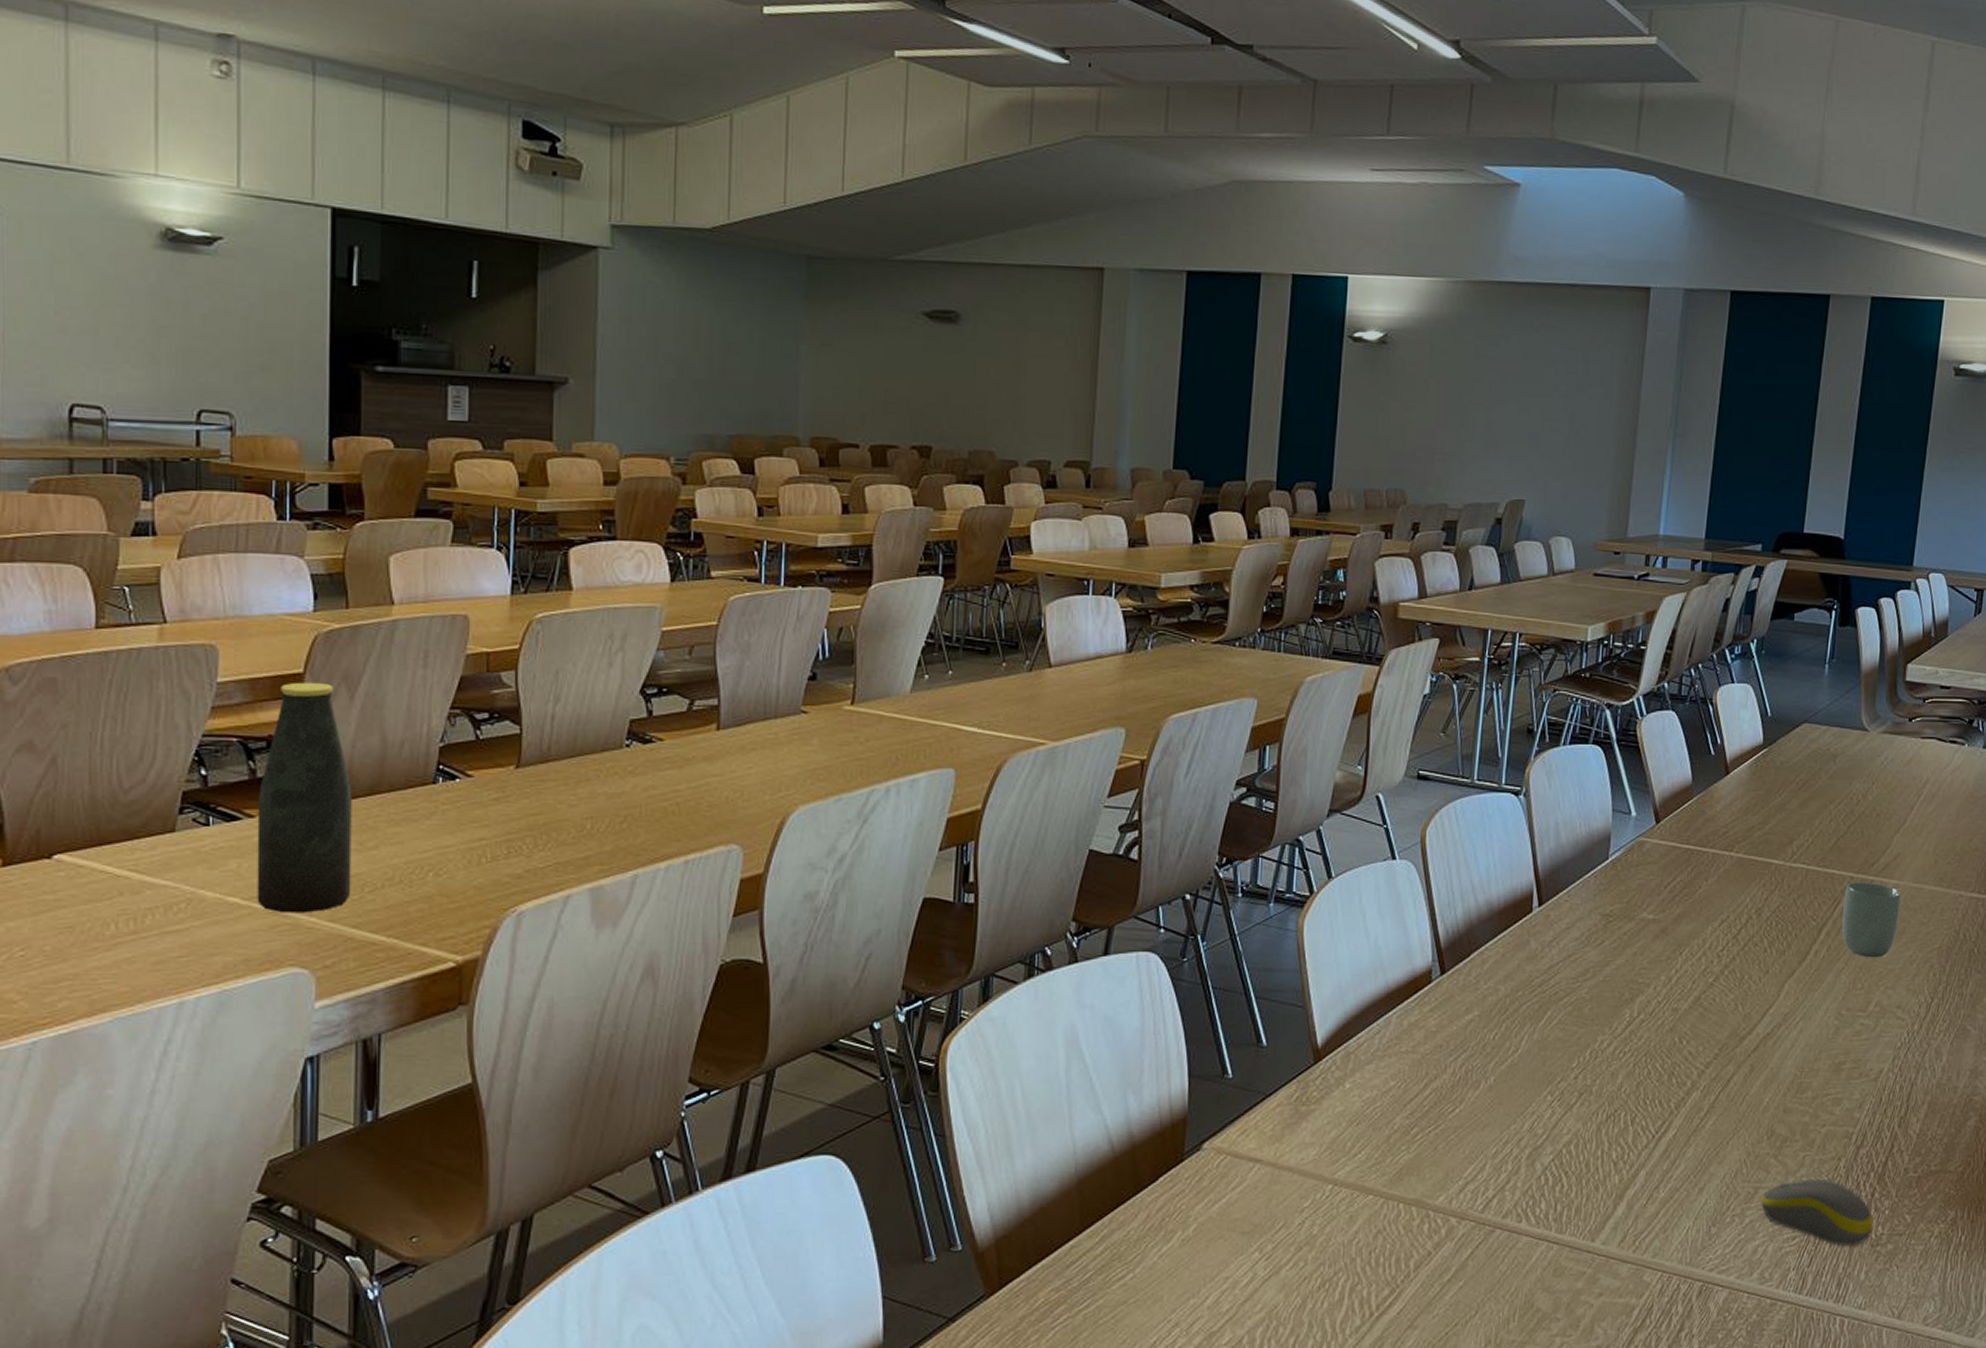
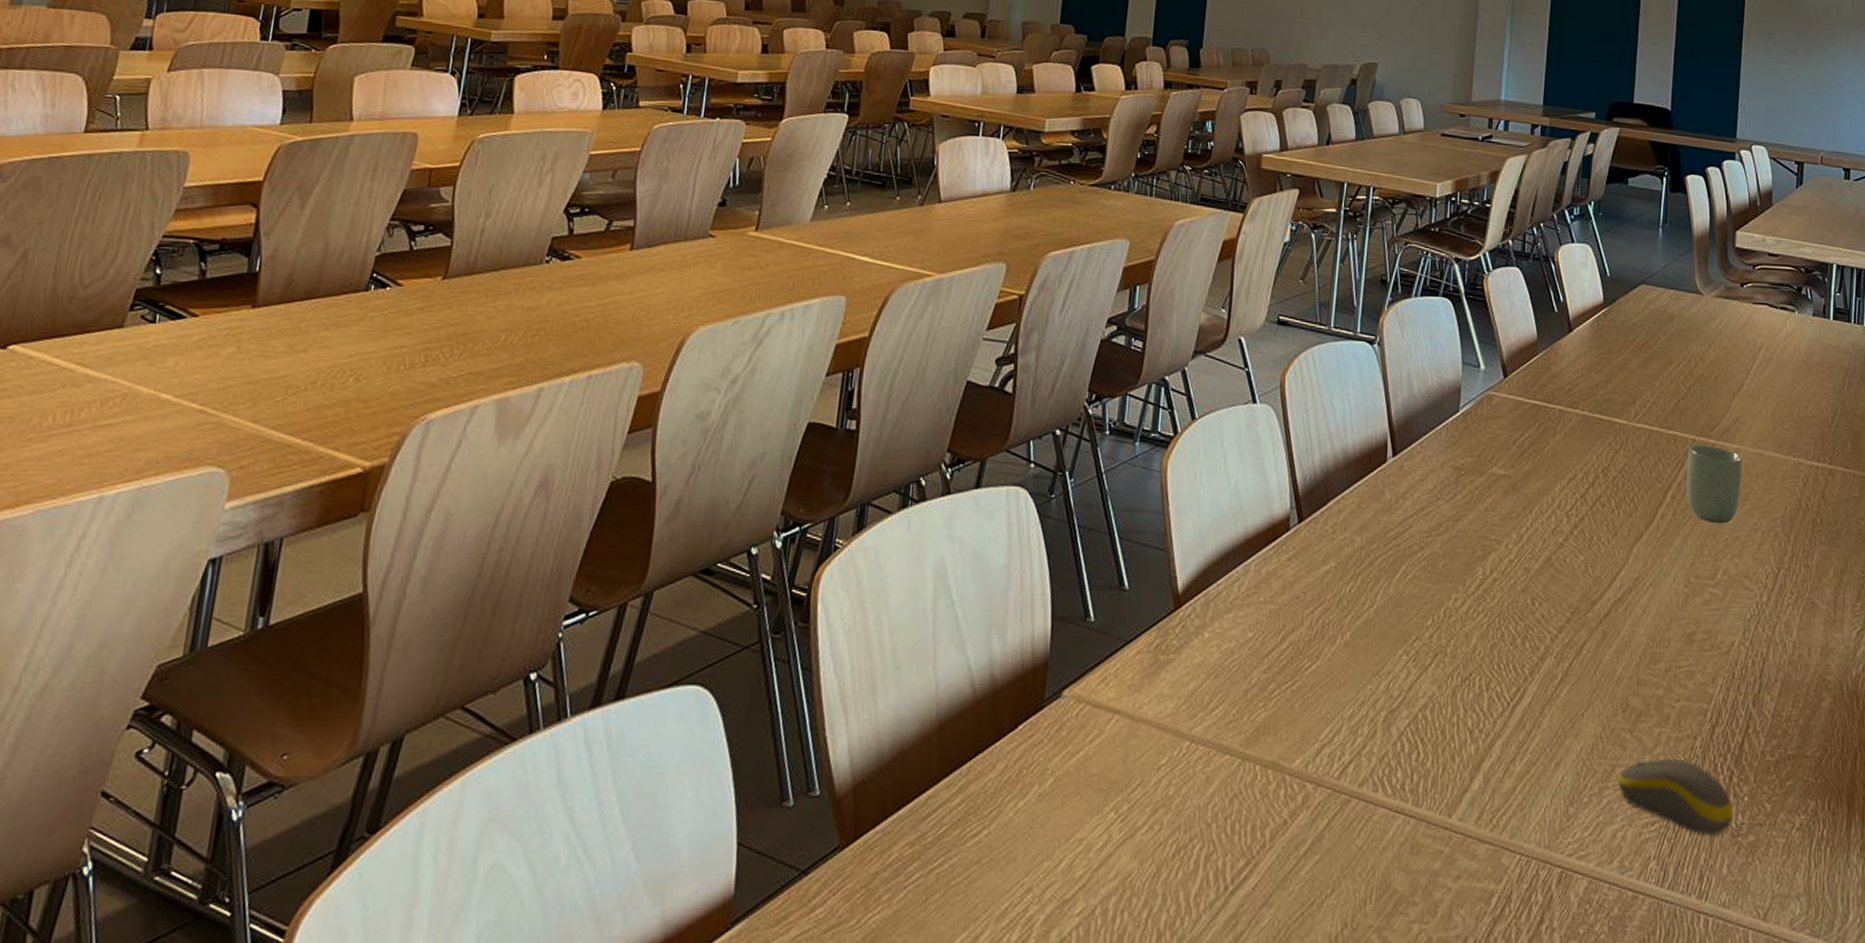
bottle: present [257,682,352,913] -> none [187,189,291,413]

